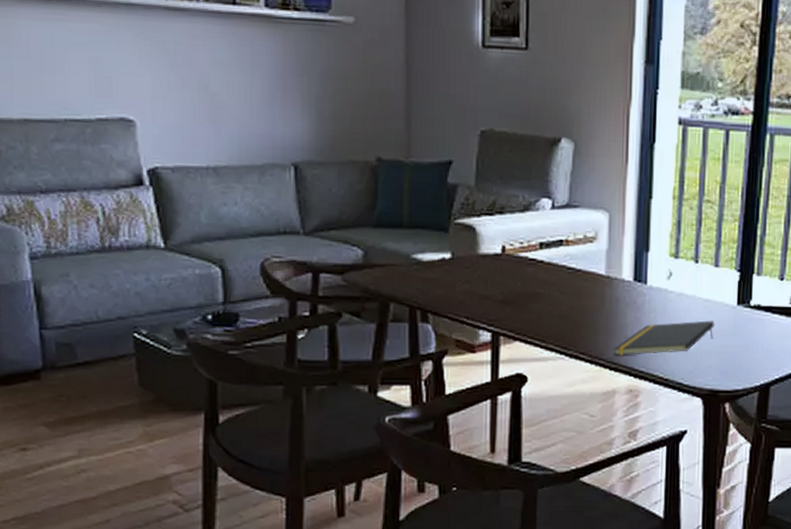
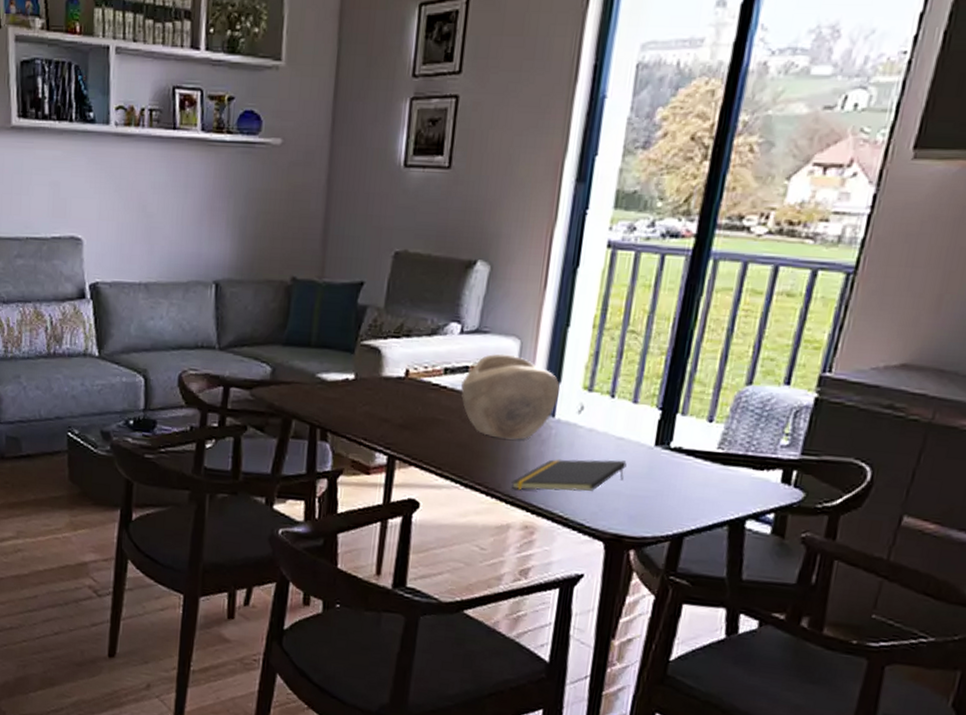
decorative bowl: none [557,226,650,308] -> present [461,354,560,440]

